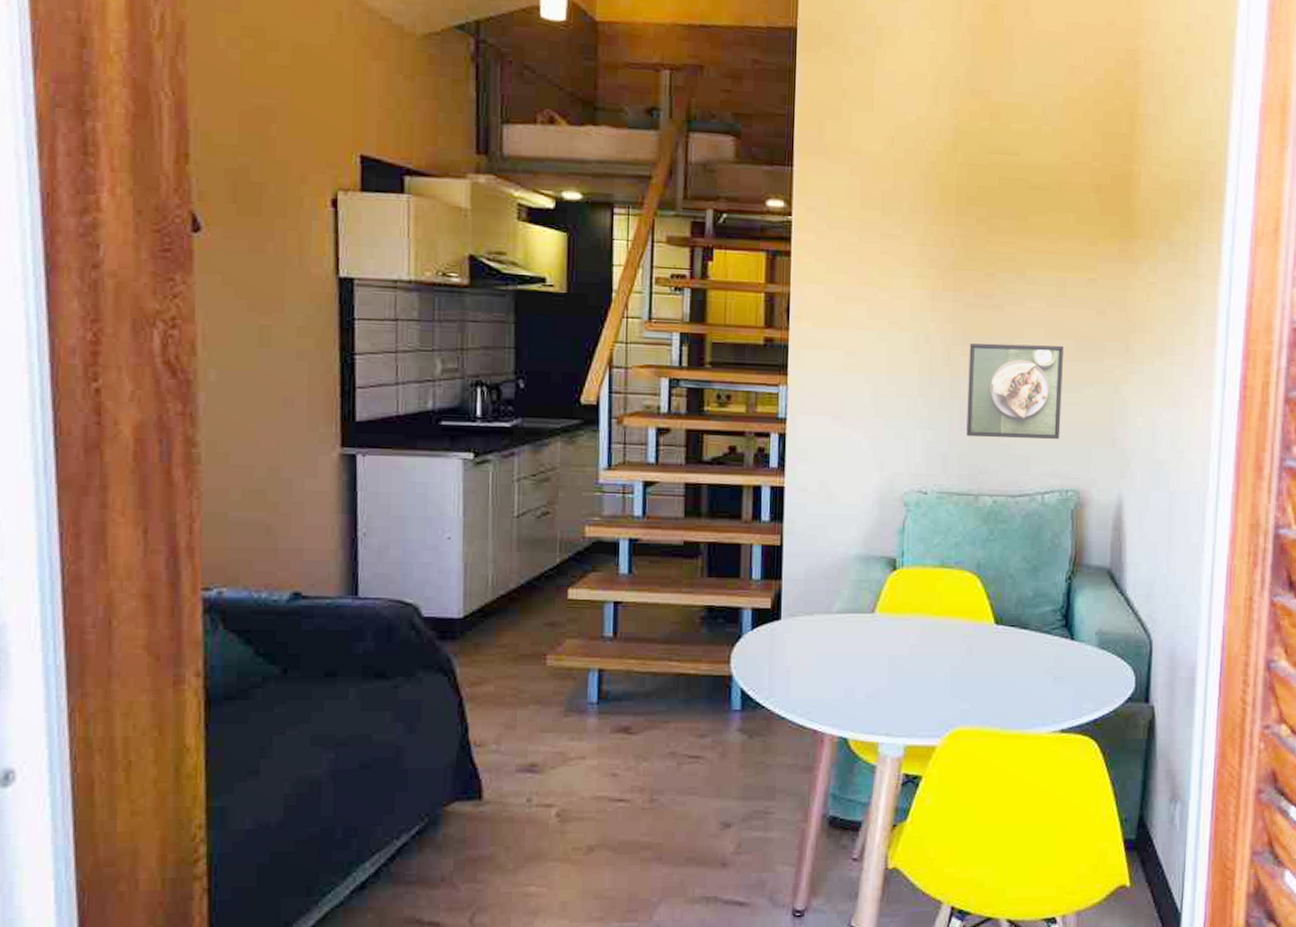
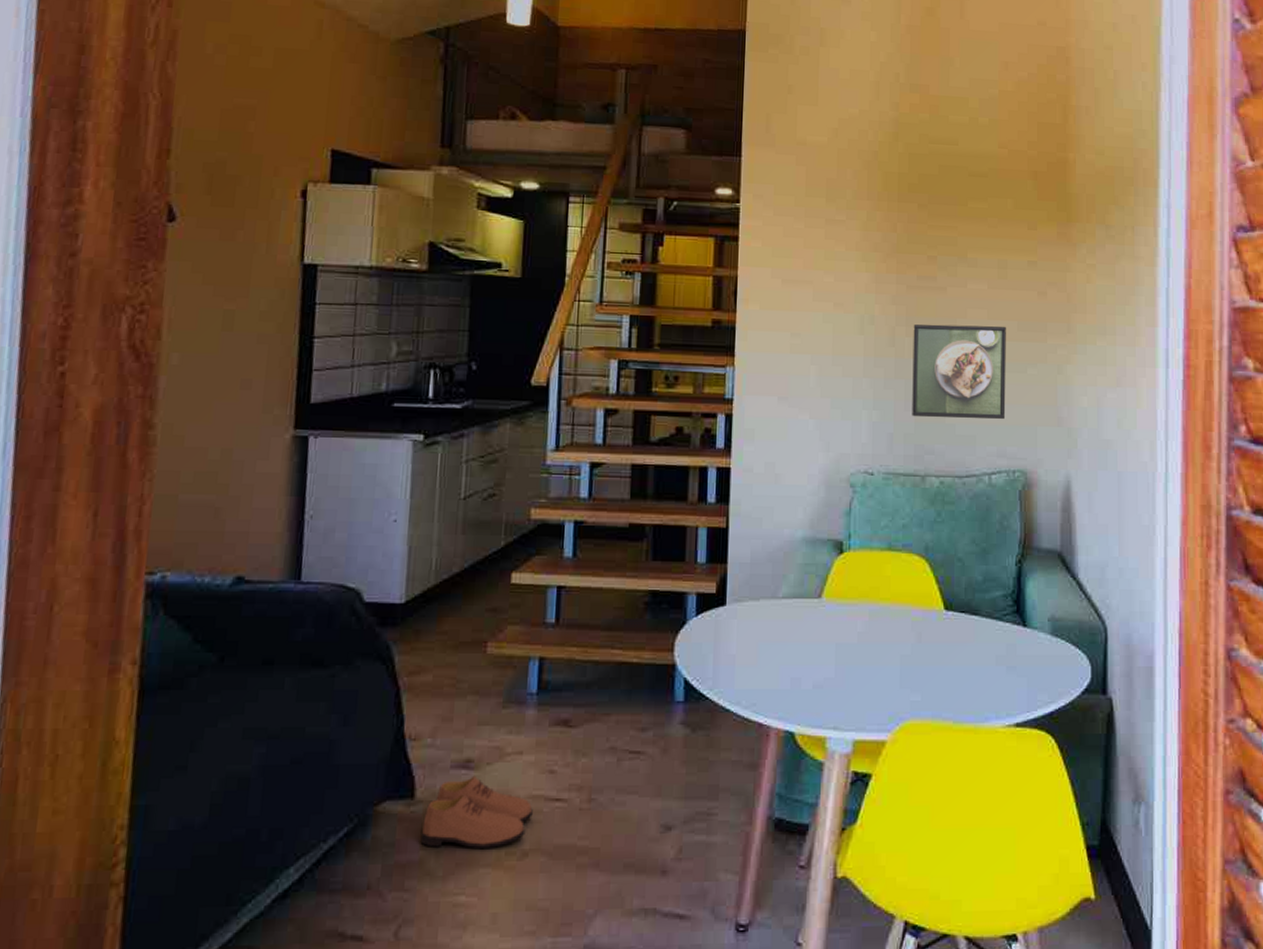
shoe: none [490,778,597,845] -> present [420,775,533,850]

